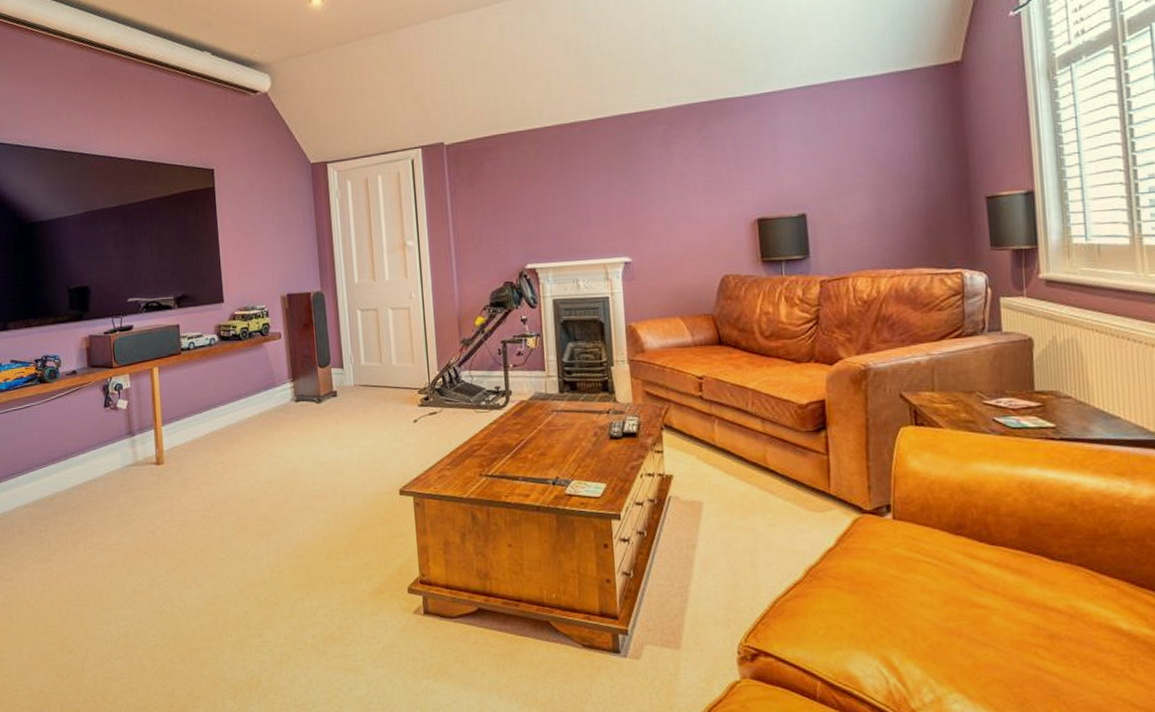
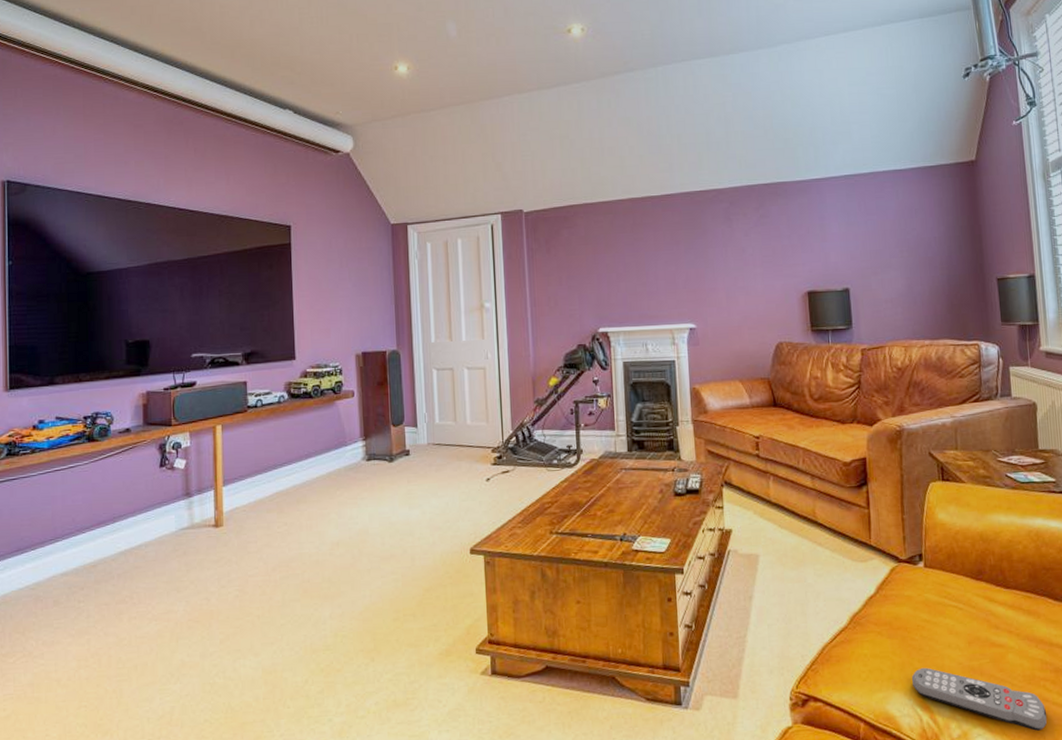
remote control: none [877,626,1039,701] -> present [912,667,1047,731]

